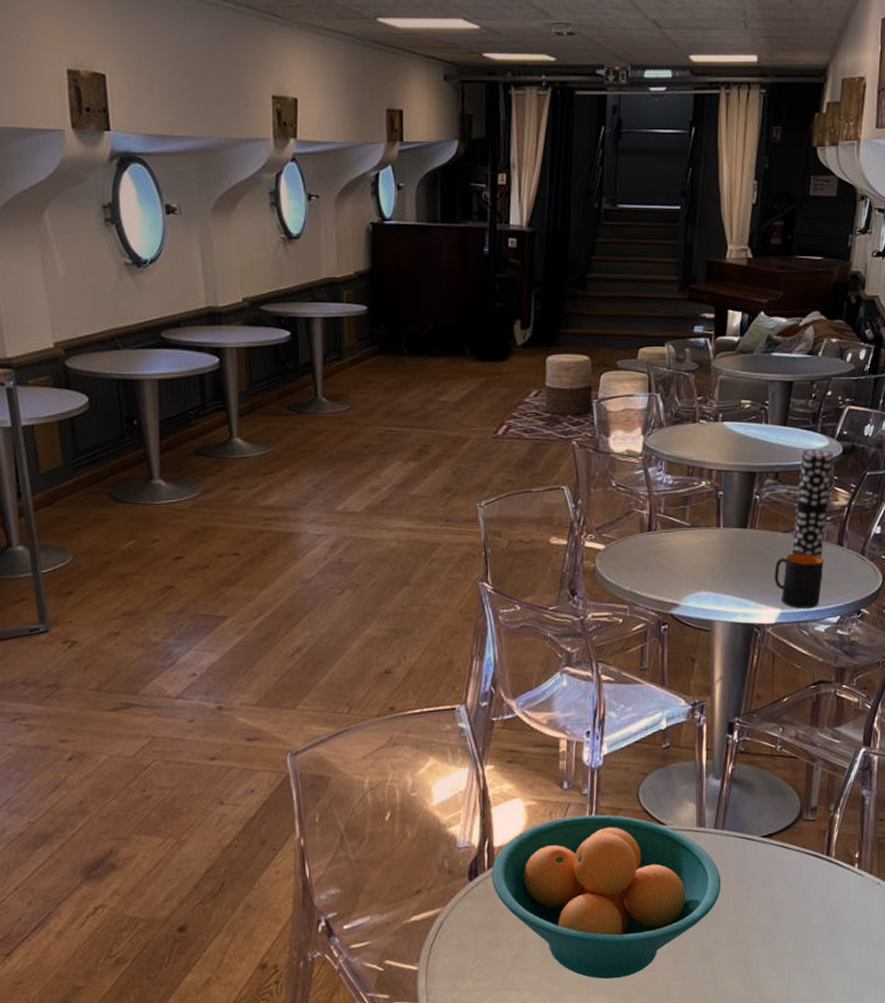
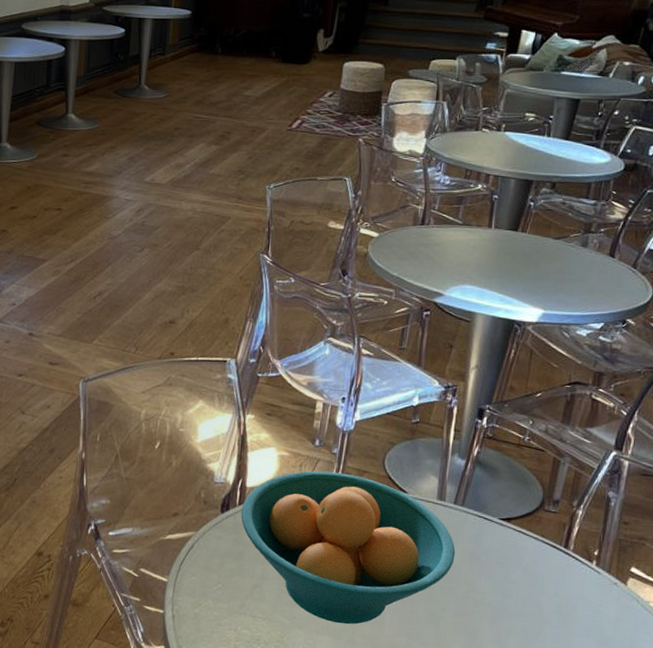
mug: present [774,553,824,609] -> none [540,259,593,313]
vase: present [791,449,833,559] -> none [560,164,614,267]

